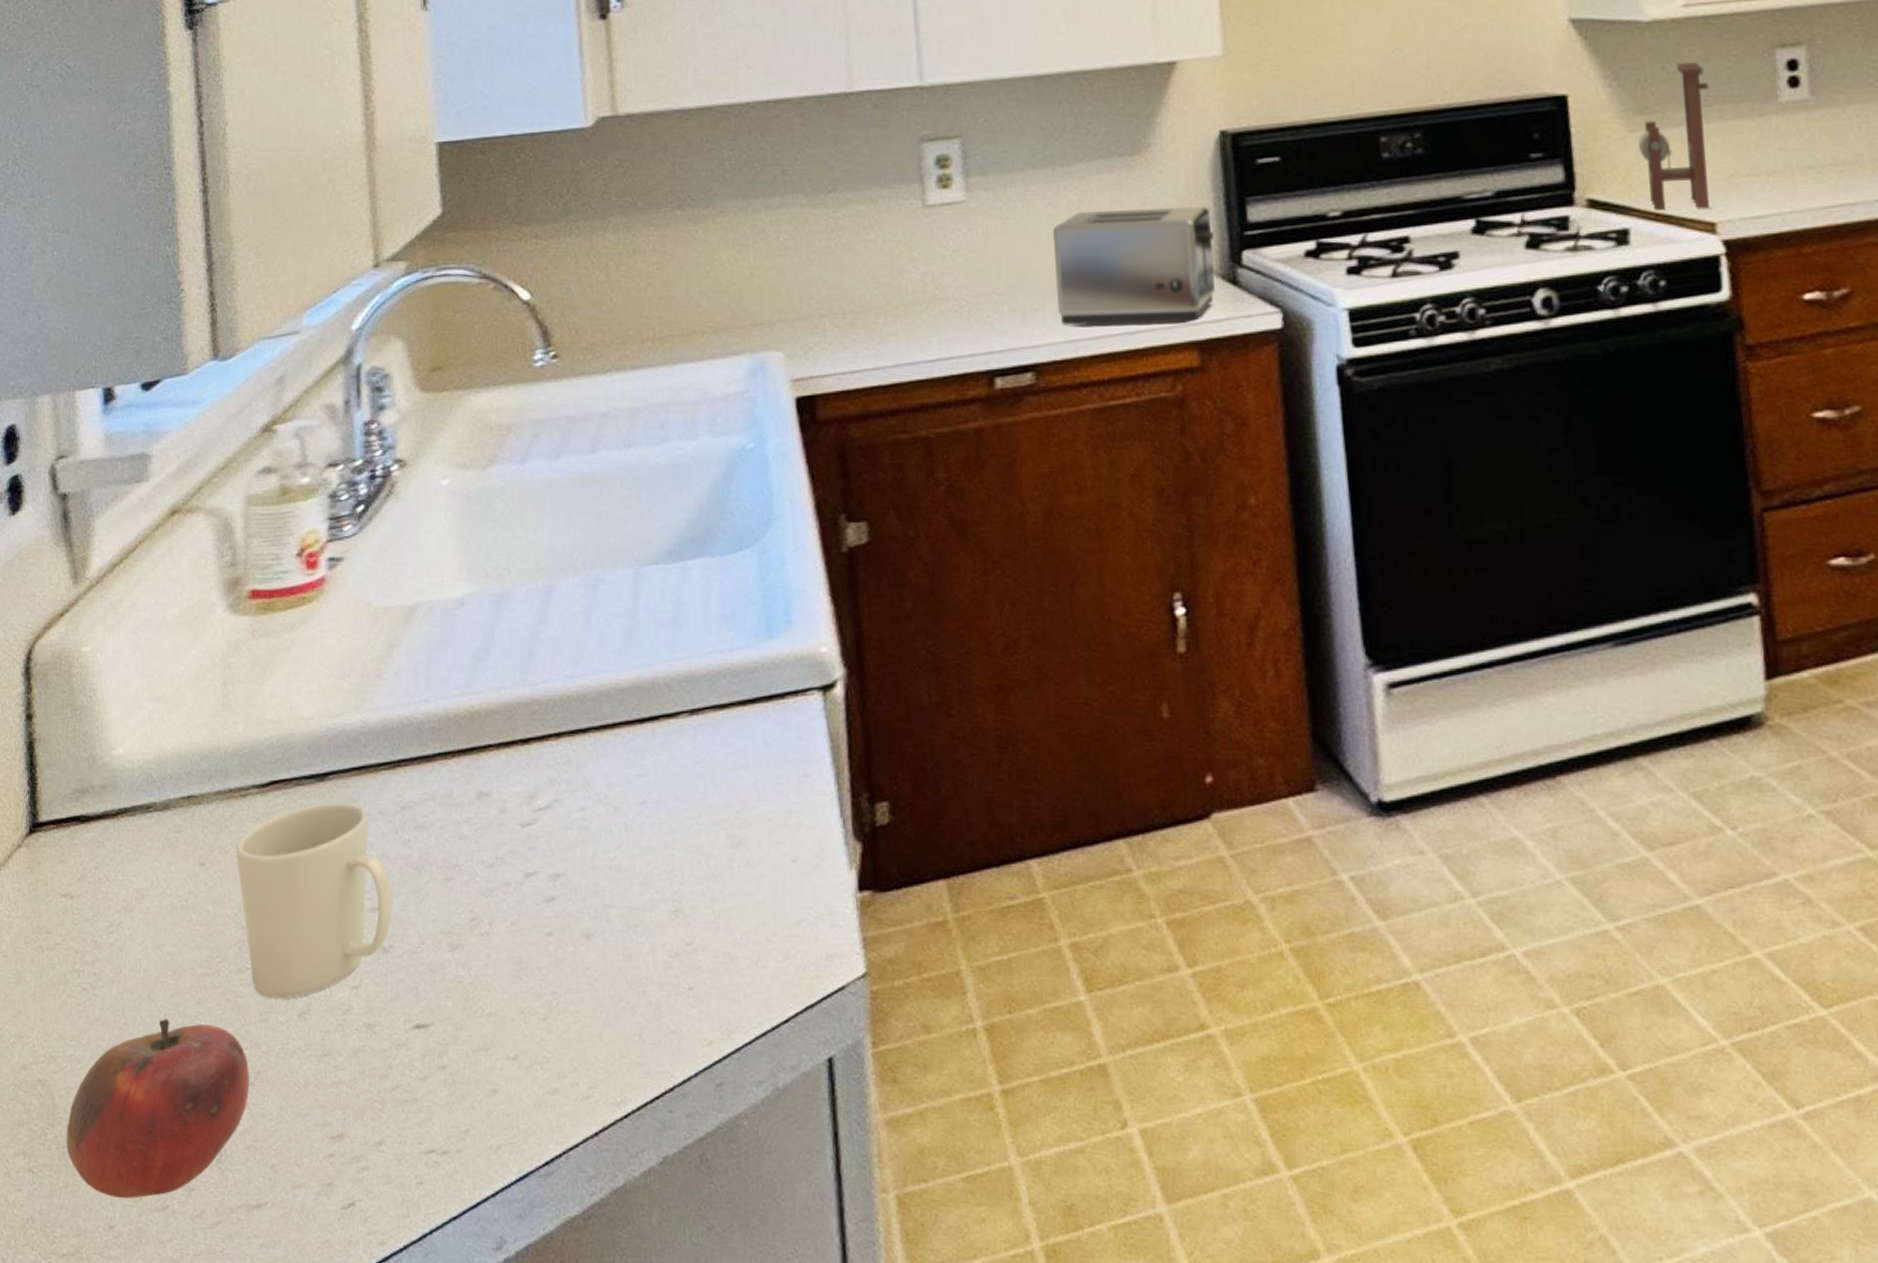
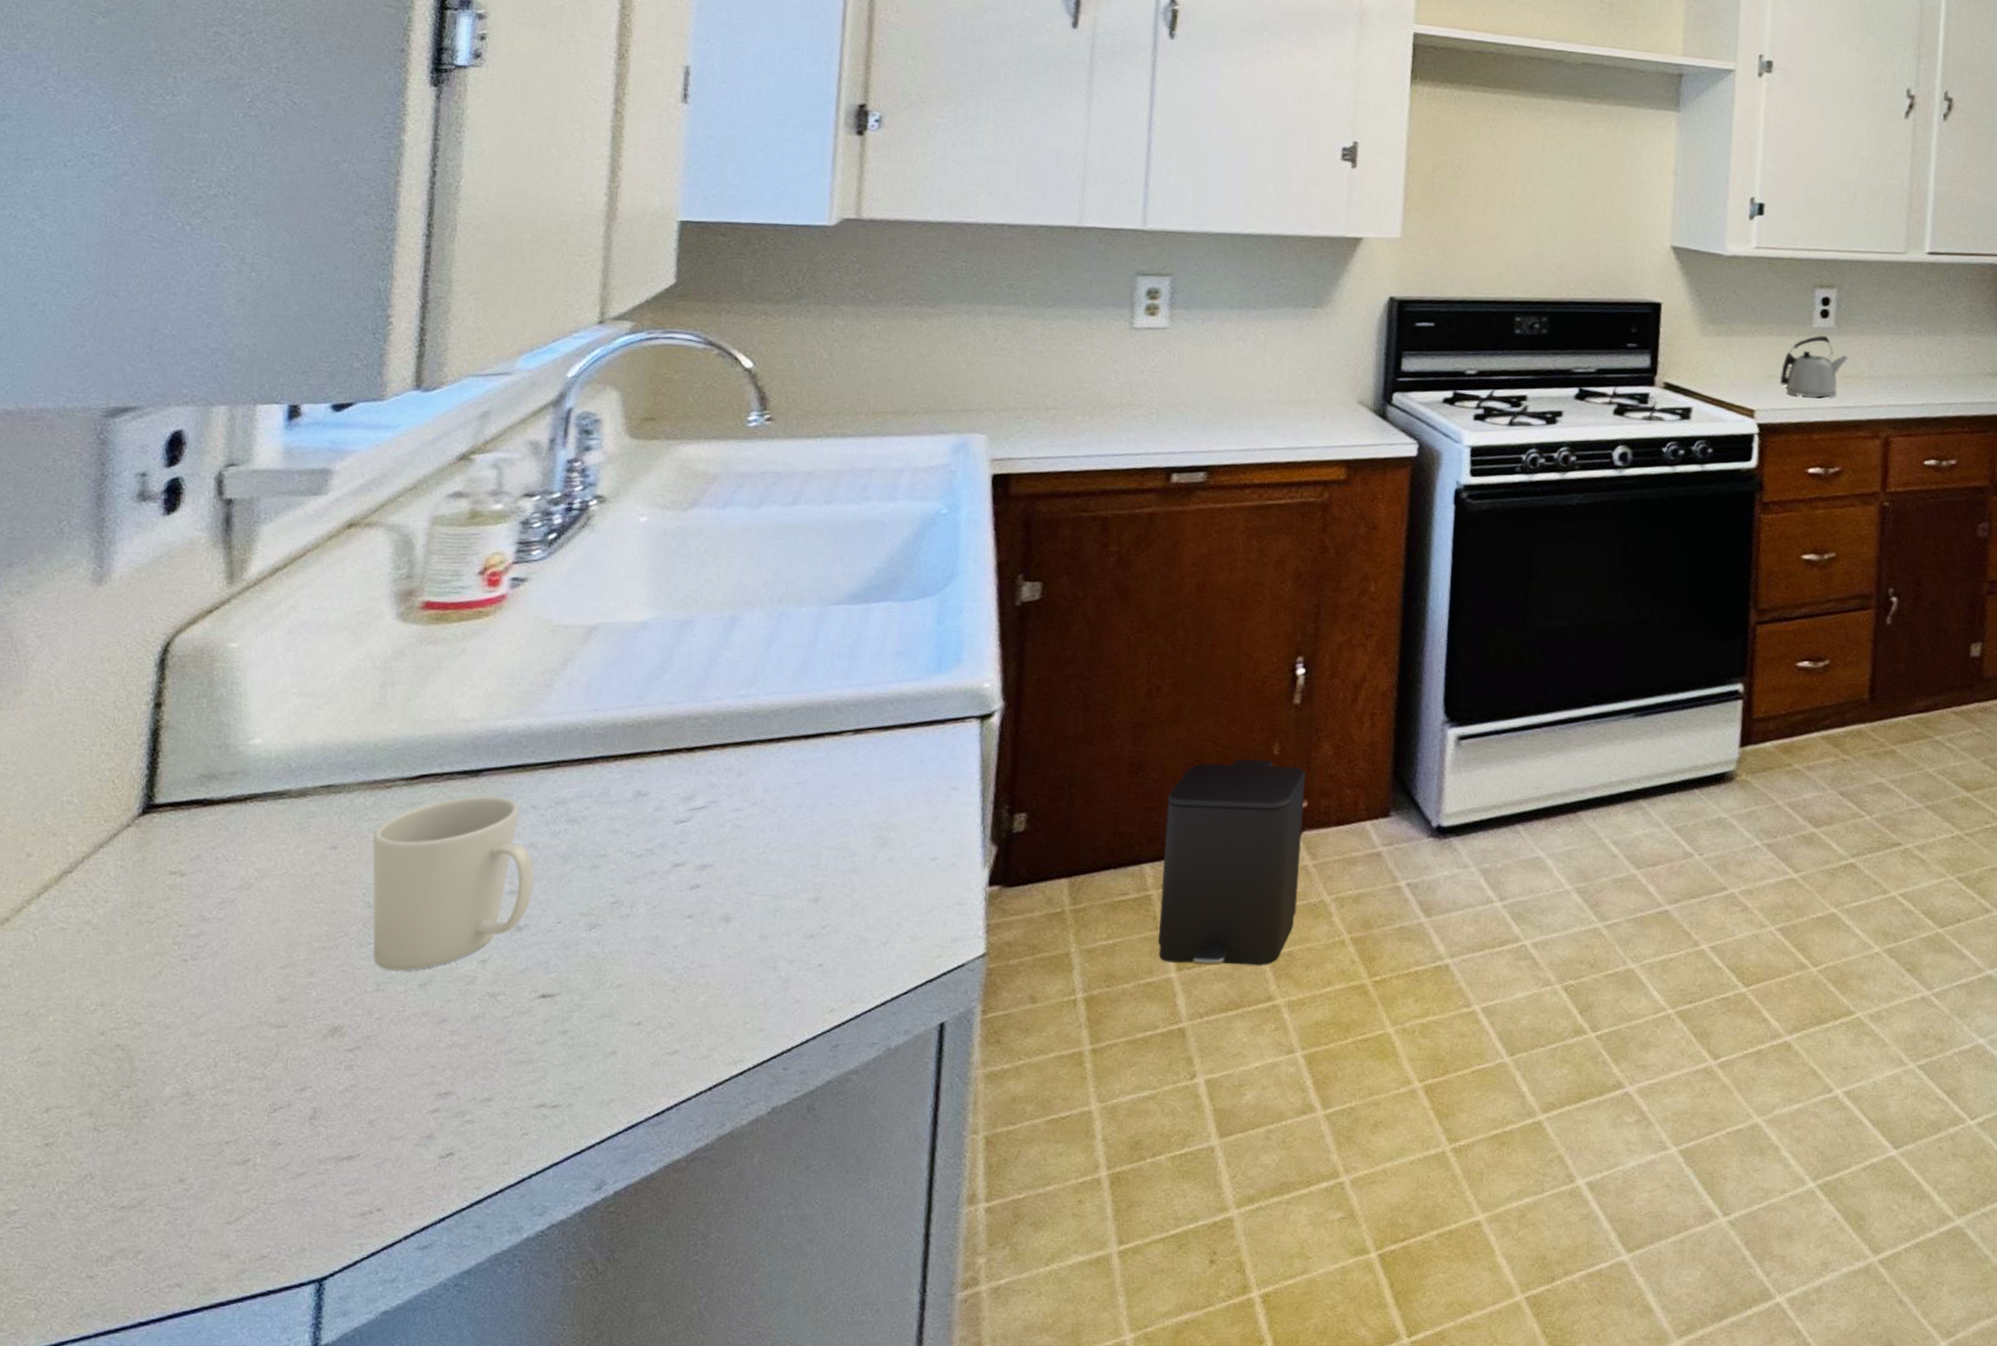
fruit: present [66,1018,250,1199] -> none [141,987,358,1154]
pedal bin: none [1045,724,1219,986] -> present [1158,758,1306,966]
toaster: present [1052,205,1215,327] -> none [1234,348,1373,445]
paper towel holder: present [1638,62,1709,212] -> none [1708,290,1765,400]
kettle: none [1744,111,1838,198] -> present [1779,335,1849,398]

